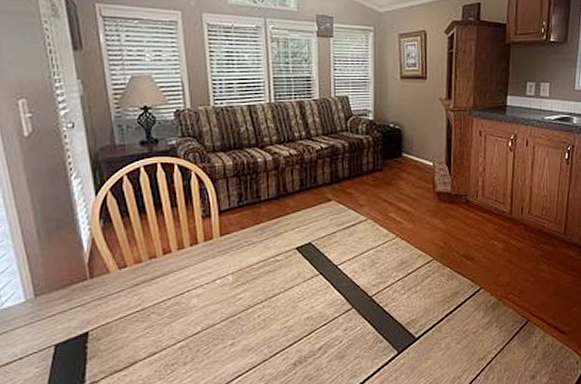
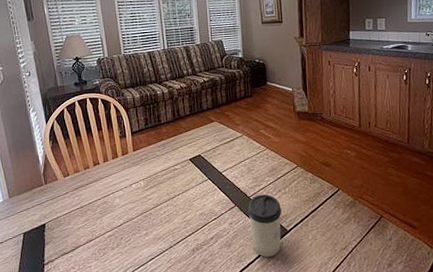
cup: none [367,293,410,371] -> present [247,194,282,257]

